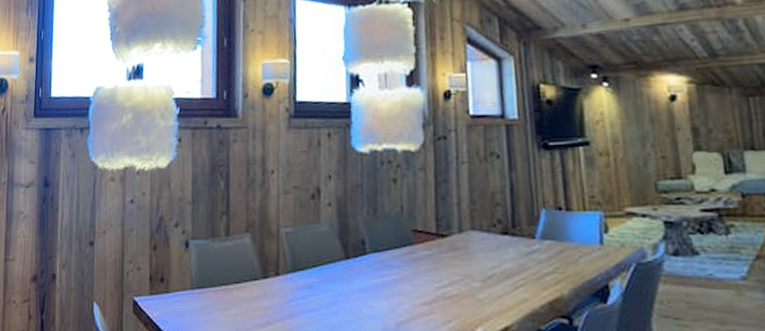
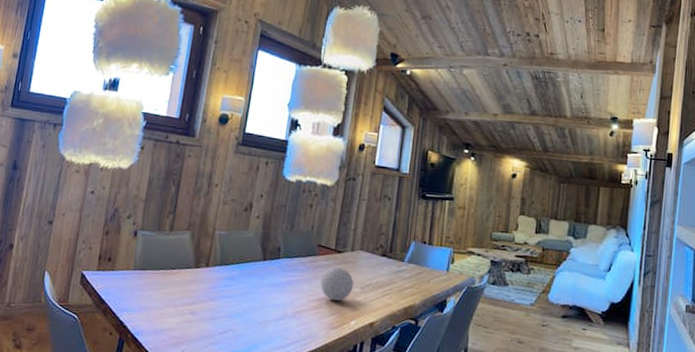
decorative ball: none [424,255,471,302] -> present [320,266,353,301]

